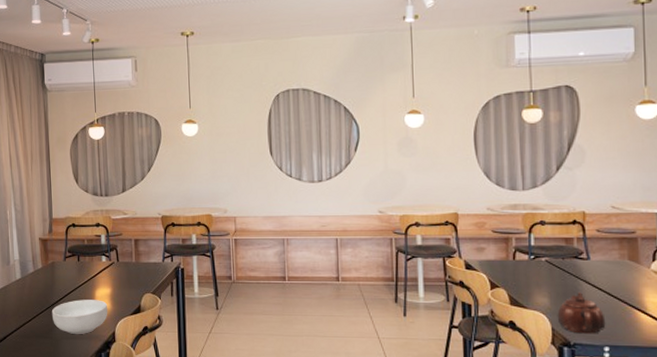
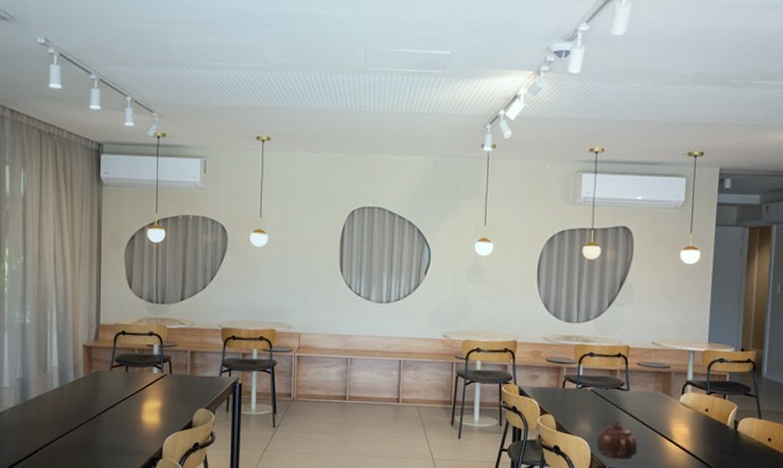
cereal bowl: present [51,300,108,335] -> none [92,412,156,450]

